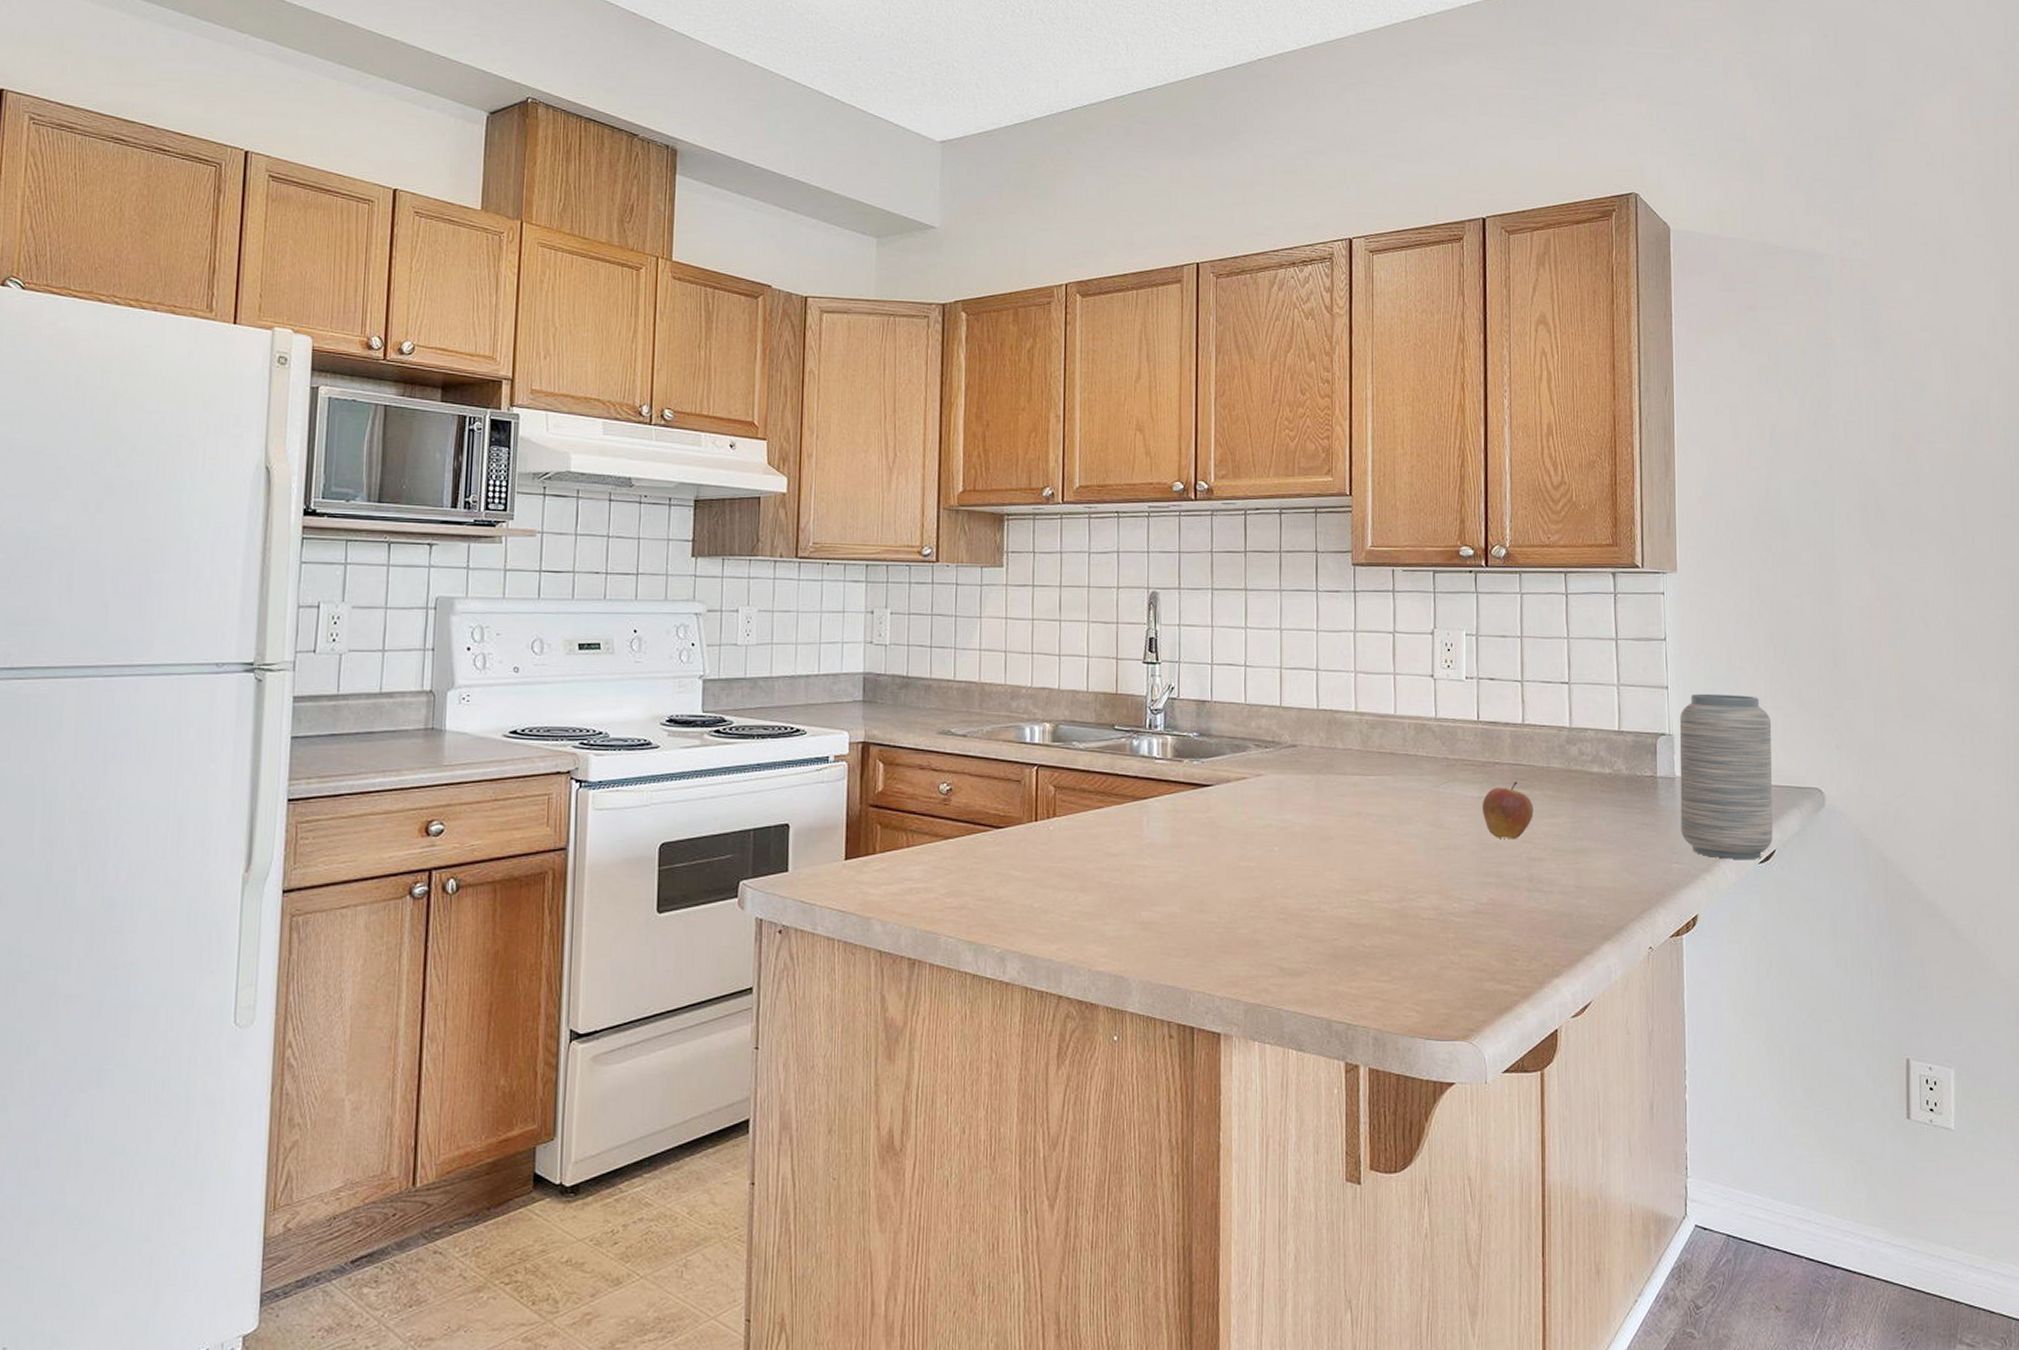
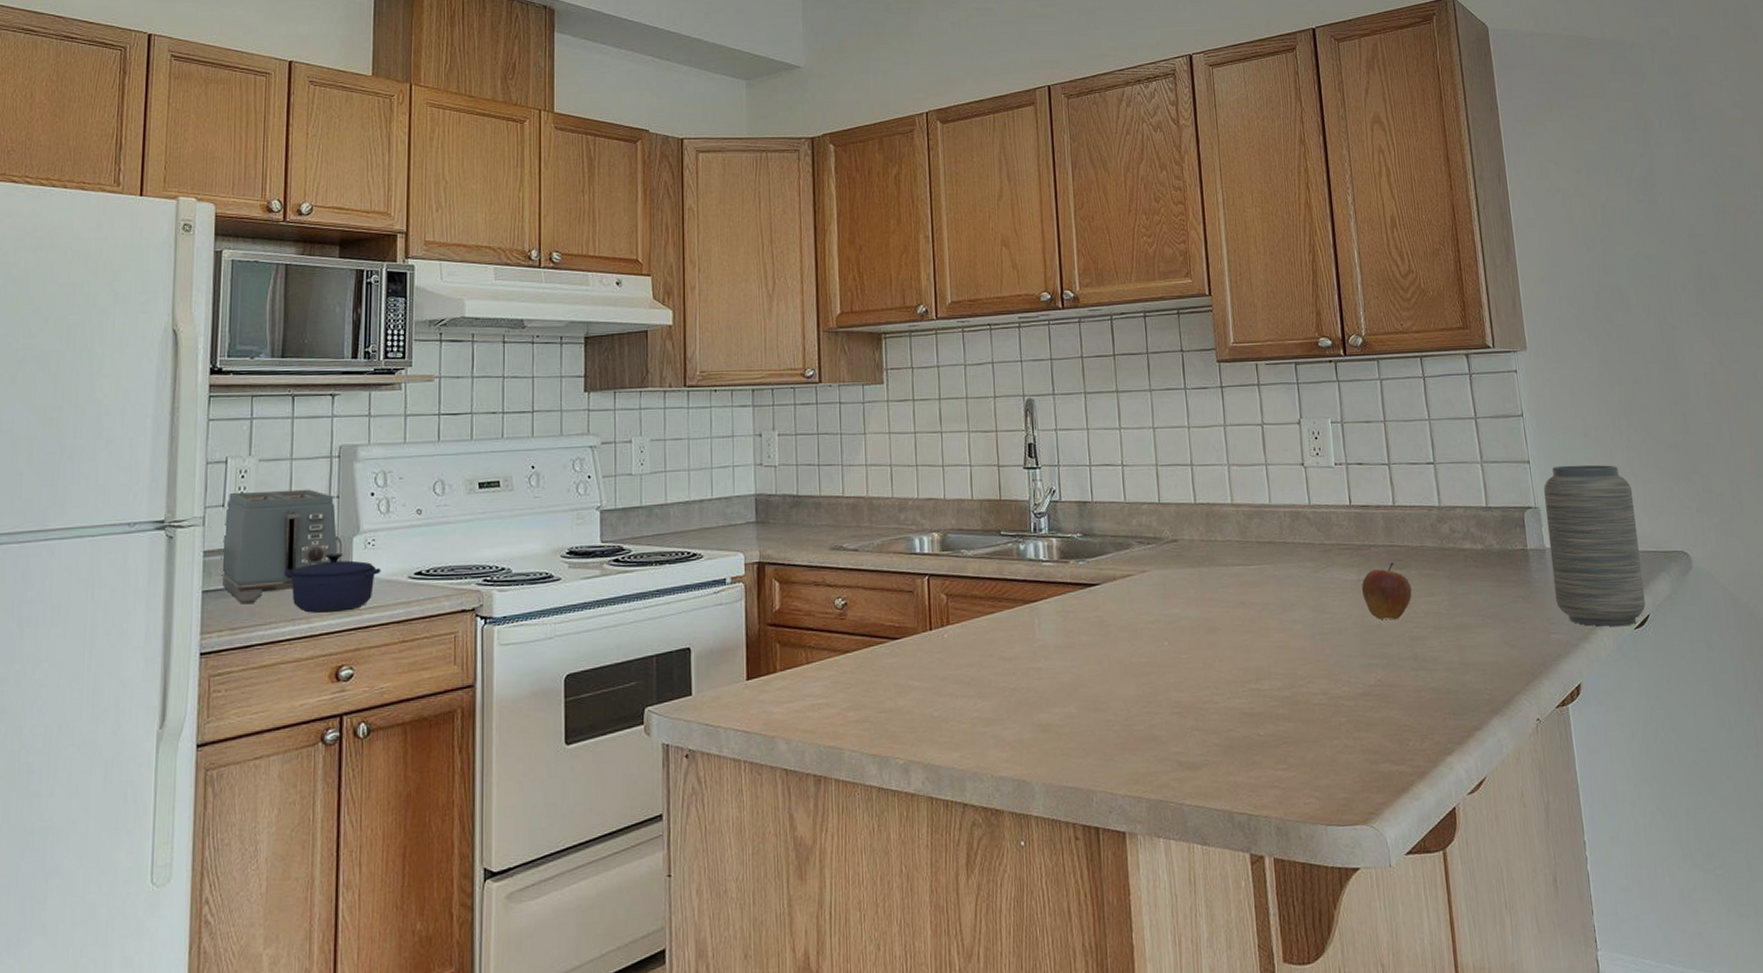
toaster: none [310,639,432,753] -> present [220,489,338,605]
cooking pot: none [375,706,475,766] -> present [283,552,381,613]

